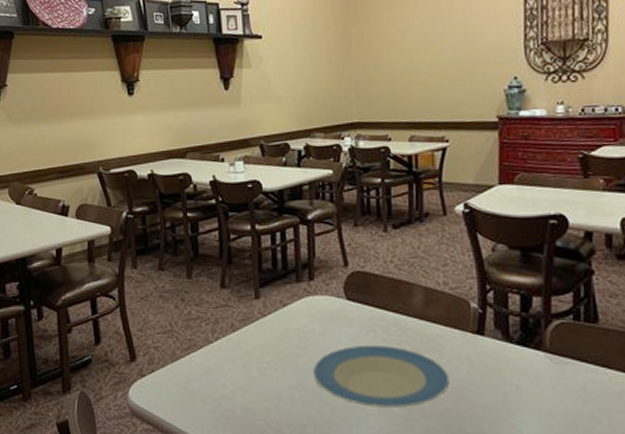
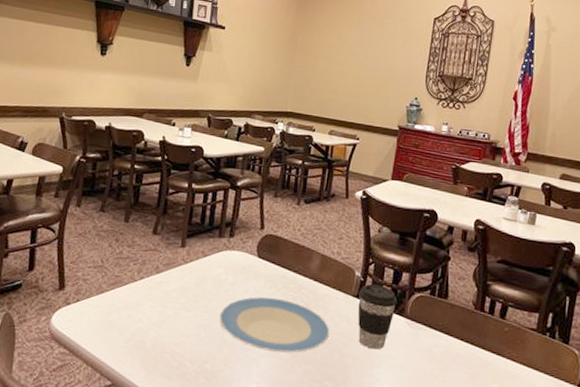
coffee cup: none [479,316,531,394] -> present [357,284,397,350]

